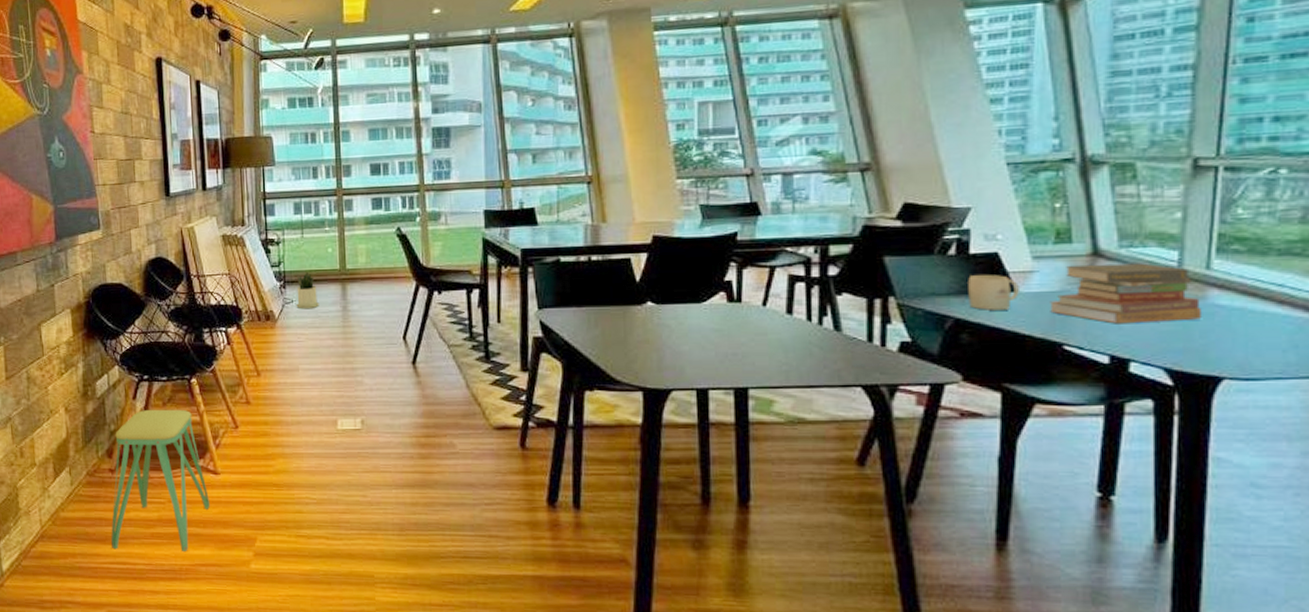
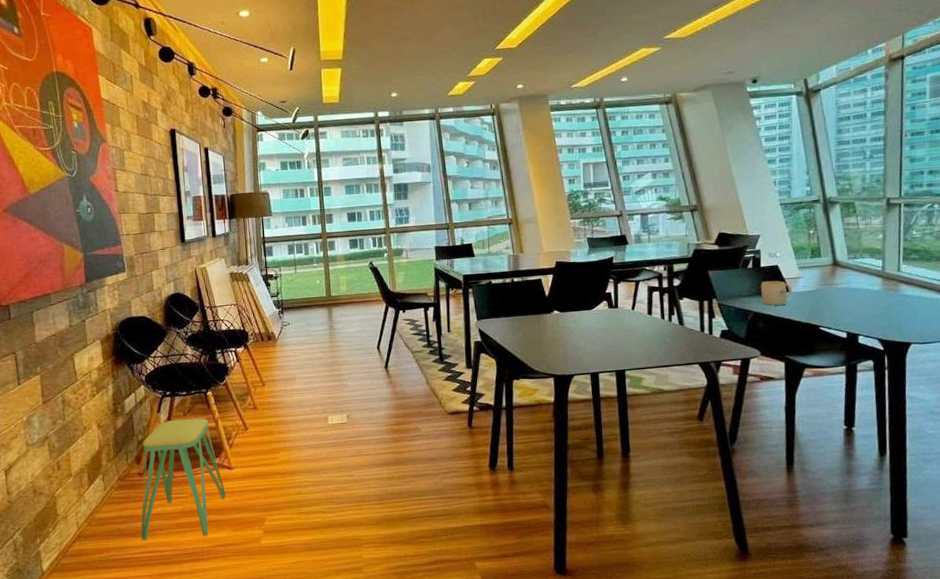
planter: present [296,271,319,310] -> none [291,299,311,330]
books: present [1050,263,1203,324] -> none [810,269,898,311]

